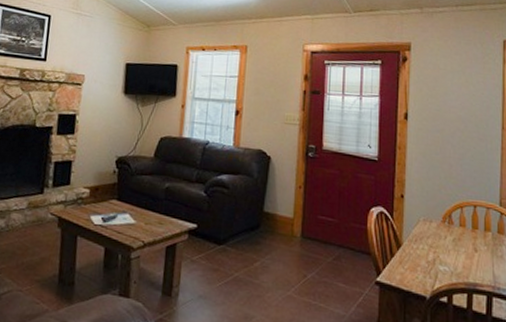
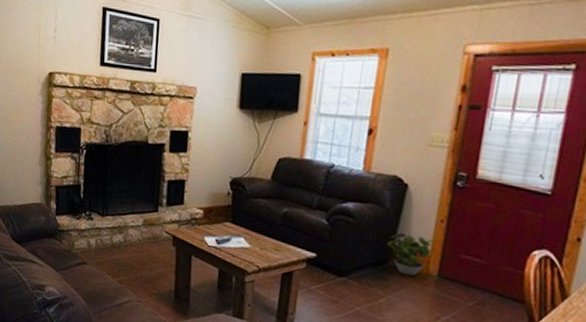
potted plant: none [257,200,294,239] -> present [386,233,432,277]

